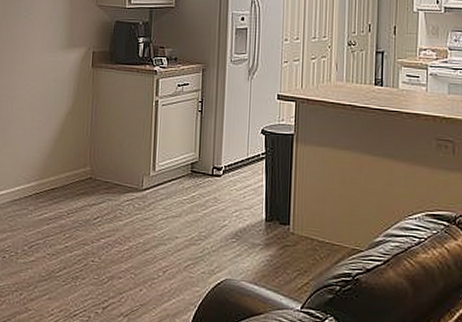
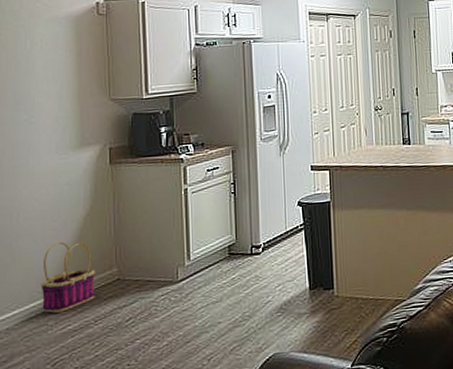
basket: none [24,133,71,200] -> present [41,241,95,313]

